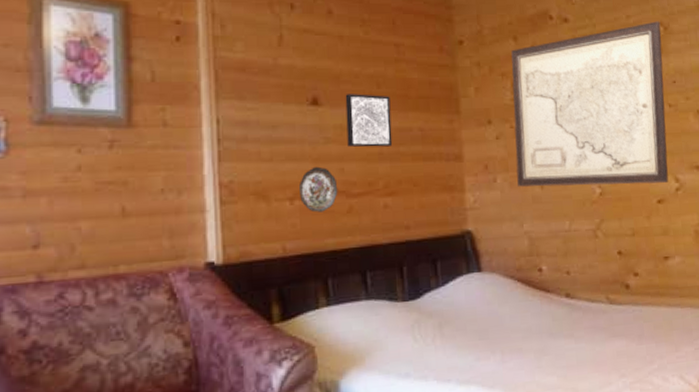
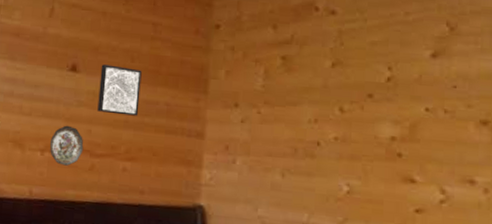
wall art: present [511,21,669,187] -> none [257,20,446,192]

